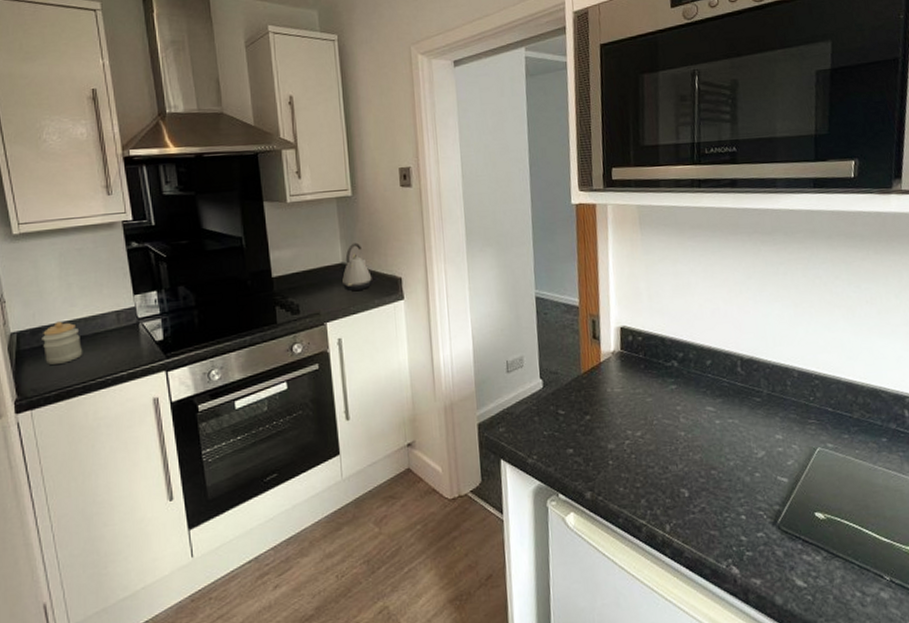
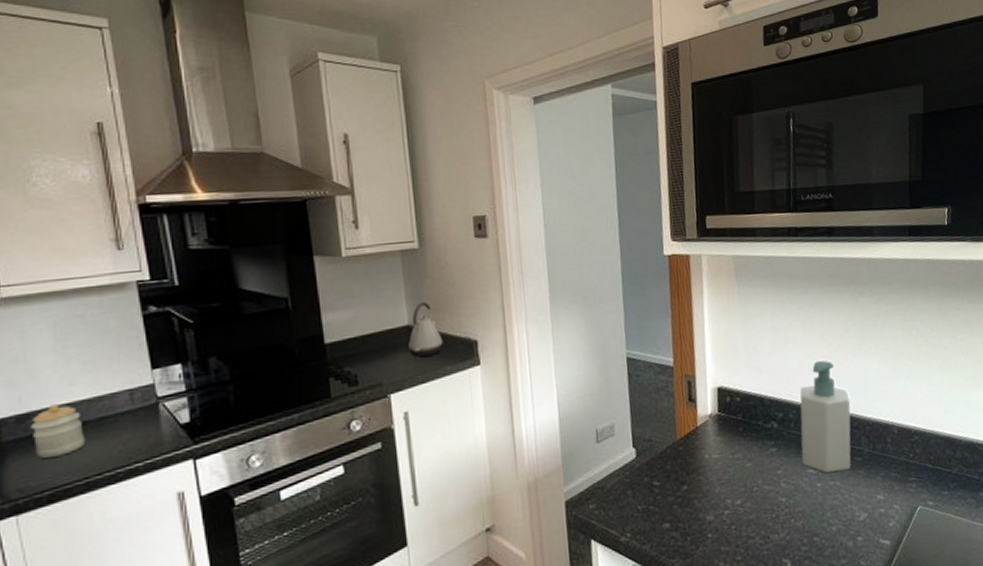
soap bottle: none [700,305,751,412] -> present [800,360,851,474]

